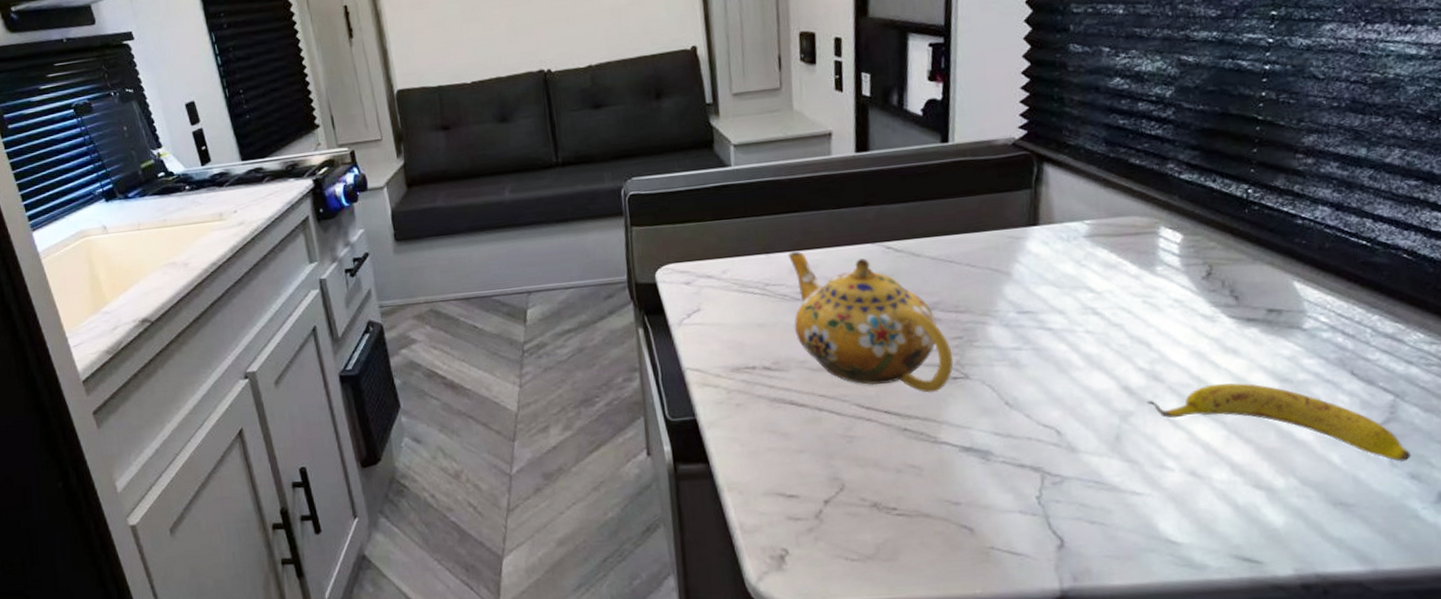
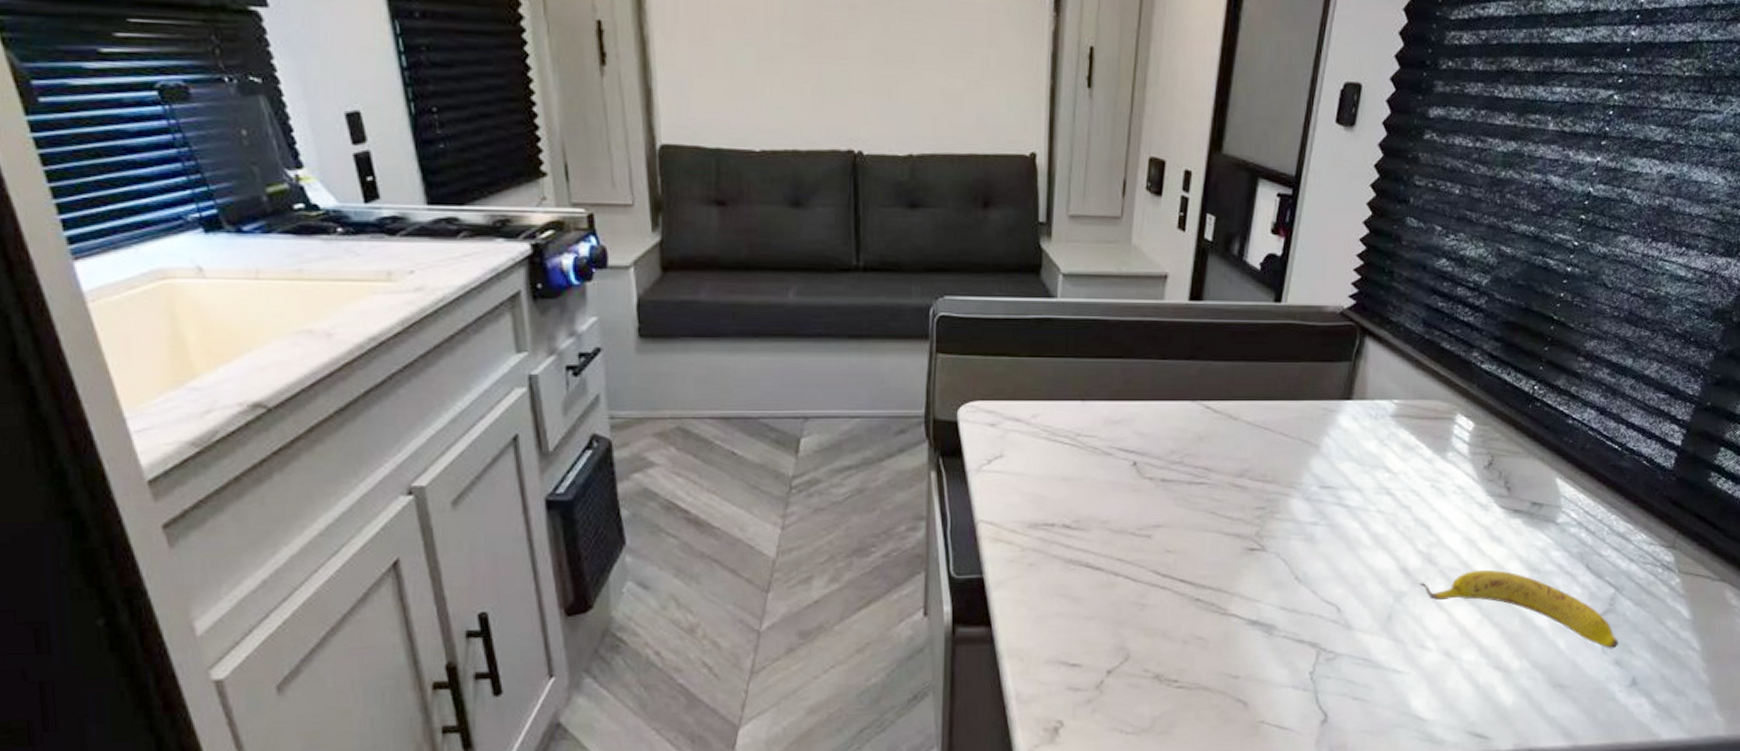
teapot: present [789,250,953,393] -> none [1101,401,1254,563]

